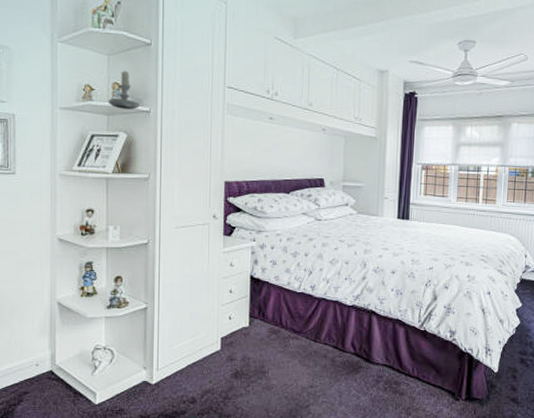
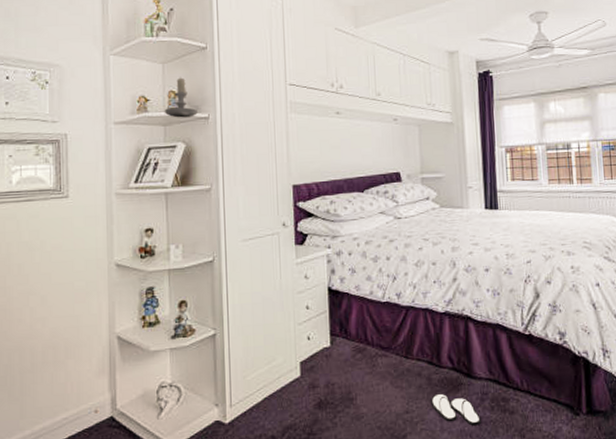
slippers: none [333,373,374,402] -> present [431,393,481,426]

